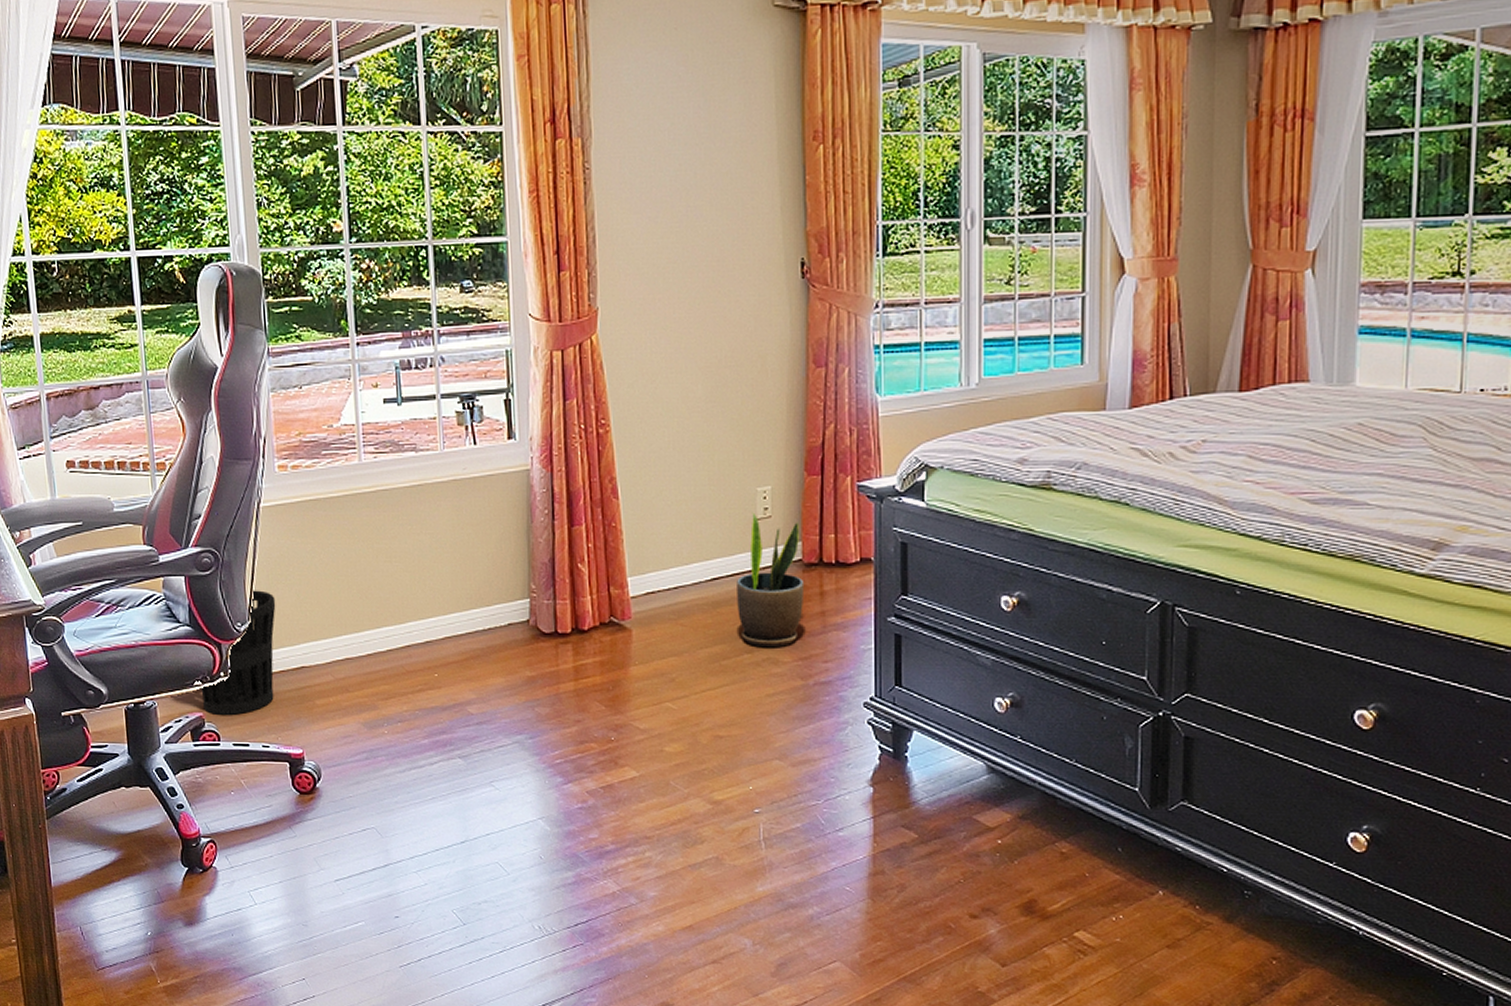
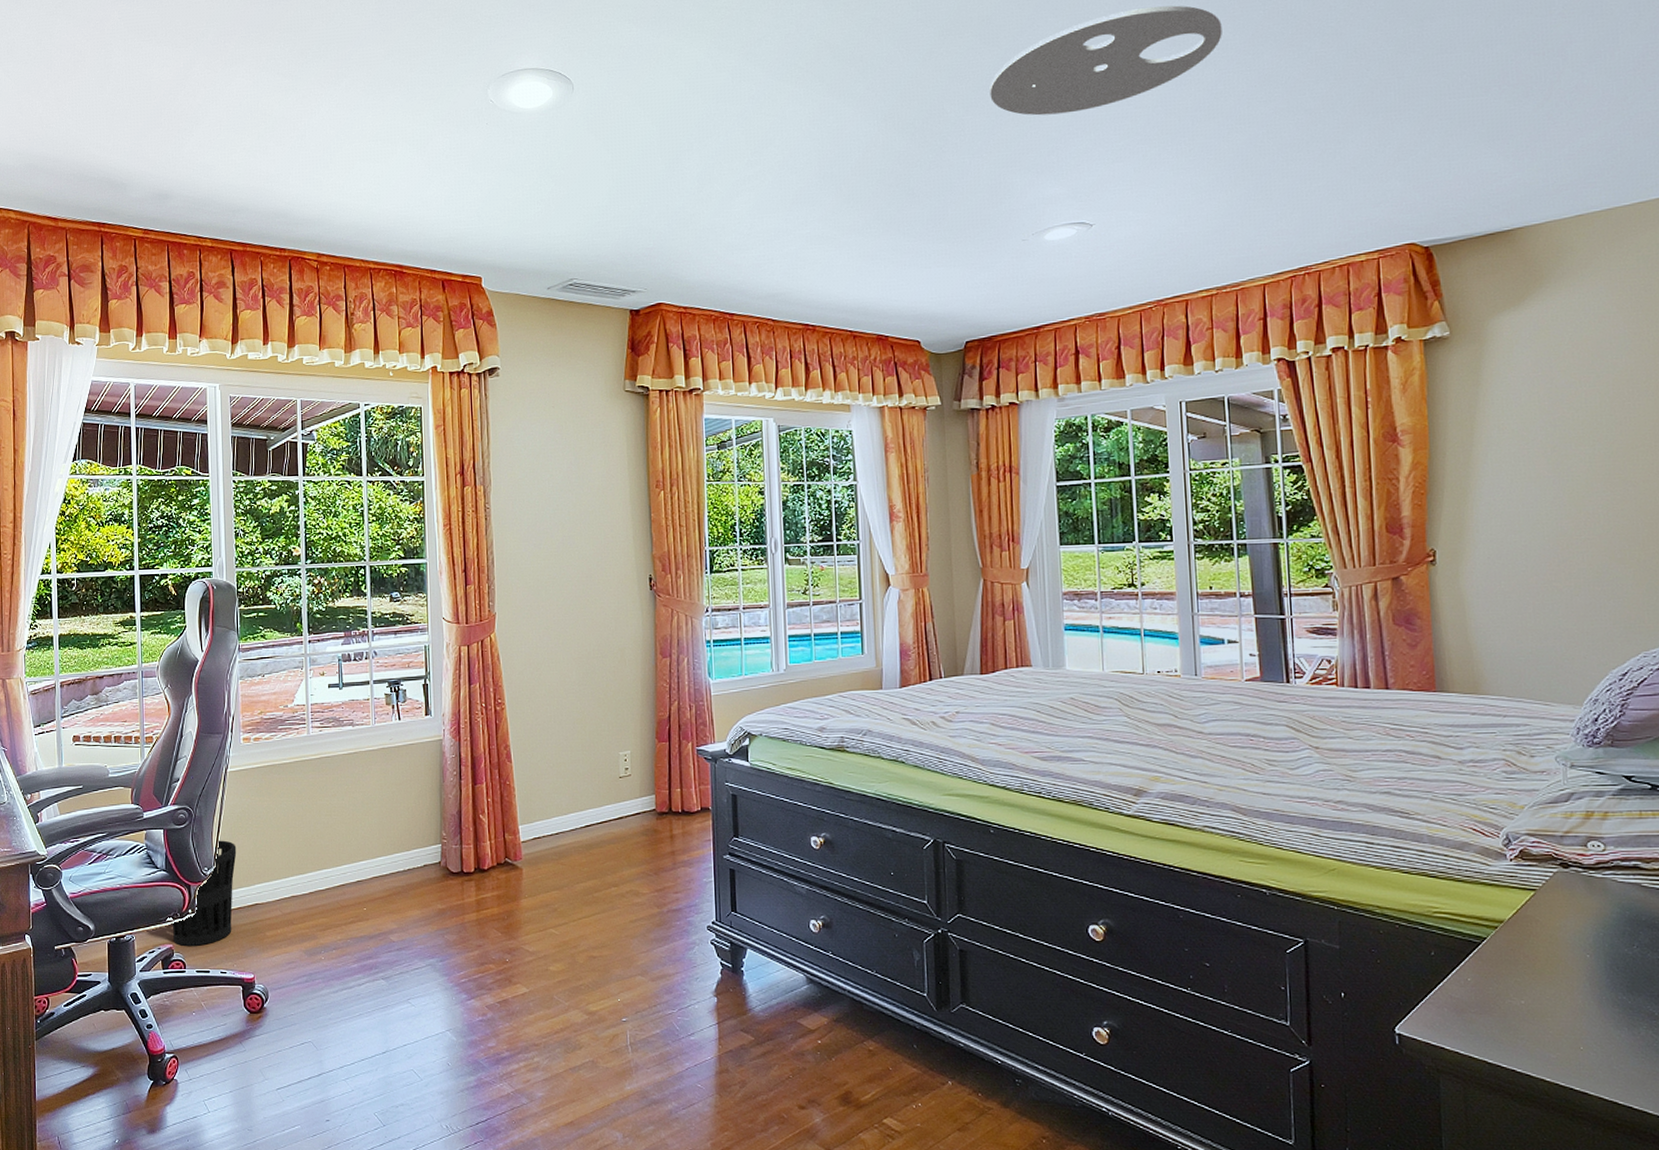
potted plant: present [737,512,805,648] -> none [605,772,658,882]

